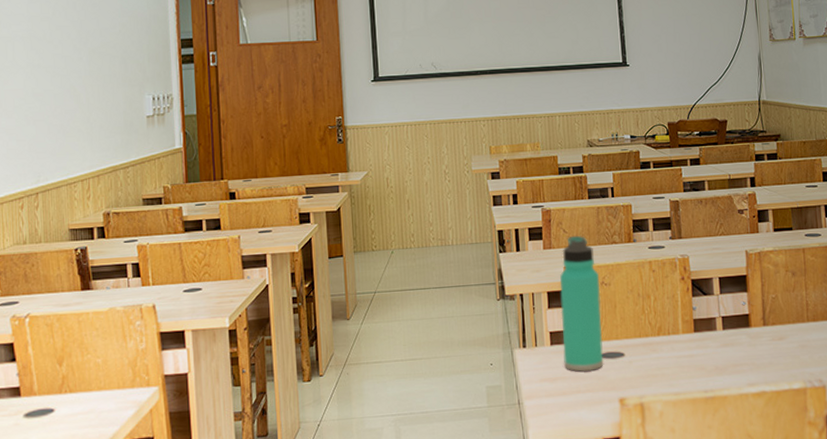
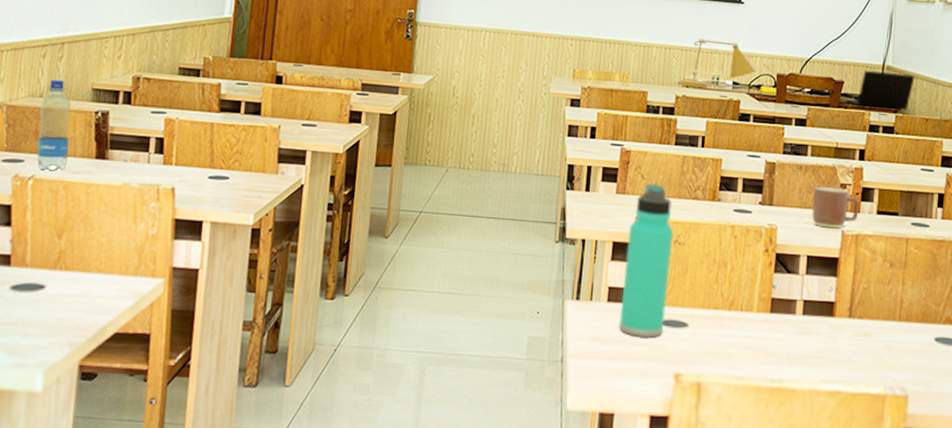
bottle: none [26,226,58,308] -> present [37,79,71,171]
table lamp: none [582,100,649,147] -> present [677,38,756,89]
mug: none [716,214,757,251] -> present [812,186,859,229]
laptop: none [732,105,789,140] -> present [846,70,915,111]

